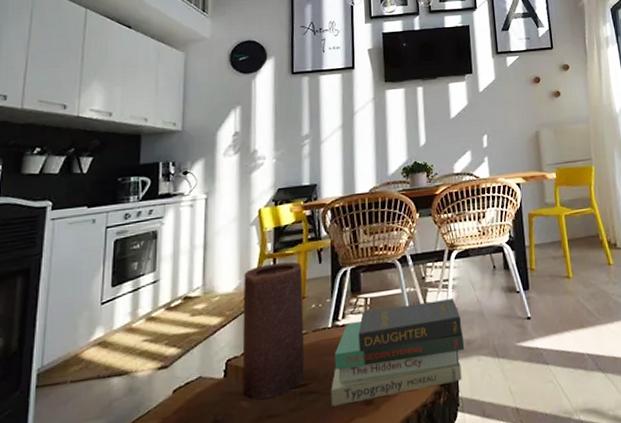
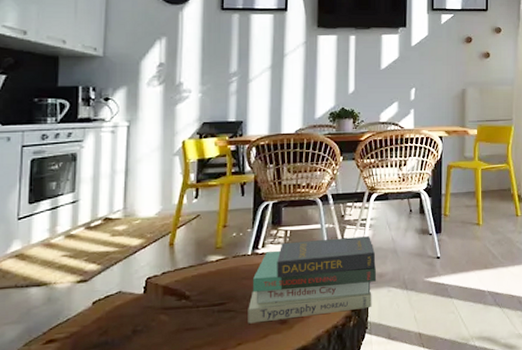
candle: present [242,261,305,400] -> none [162,192,225,315]

